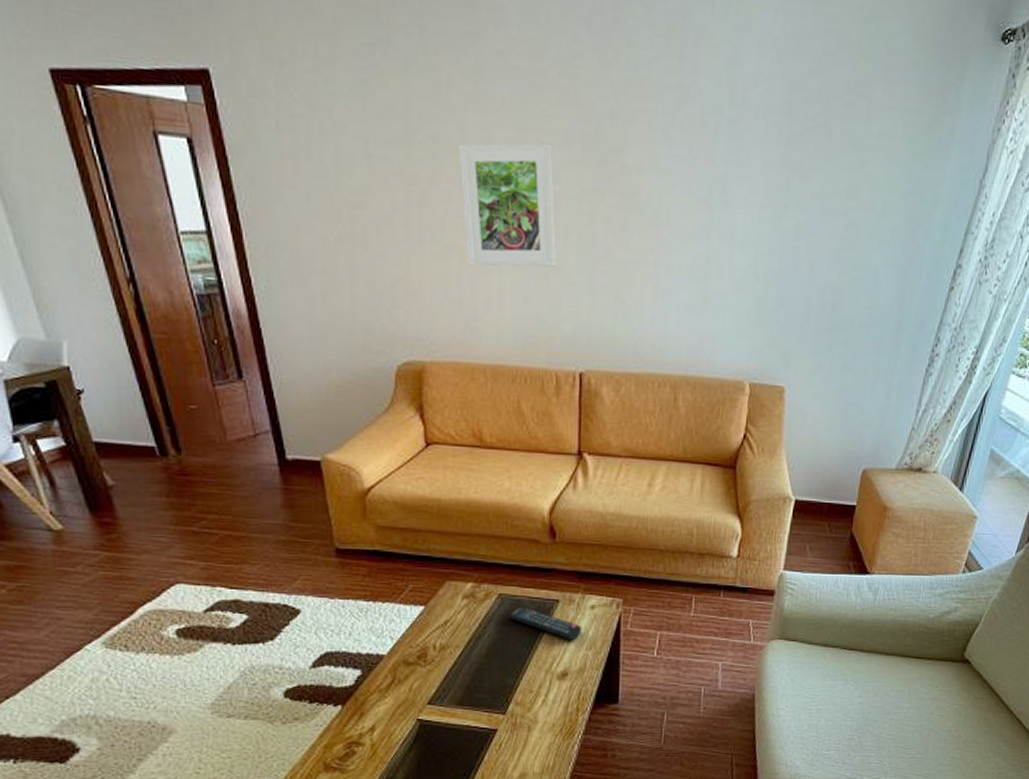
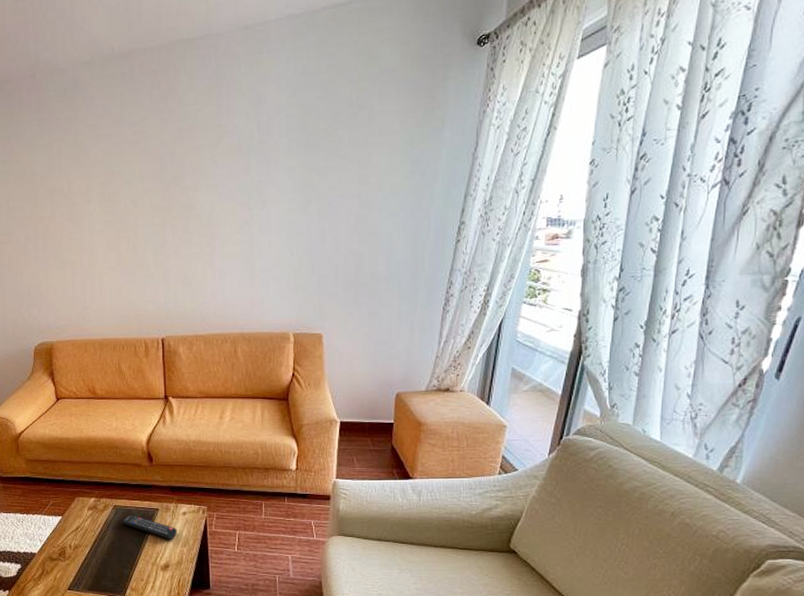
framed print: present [459,142,557,267] -> none [68,181,140,272]

